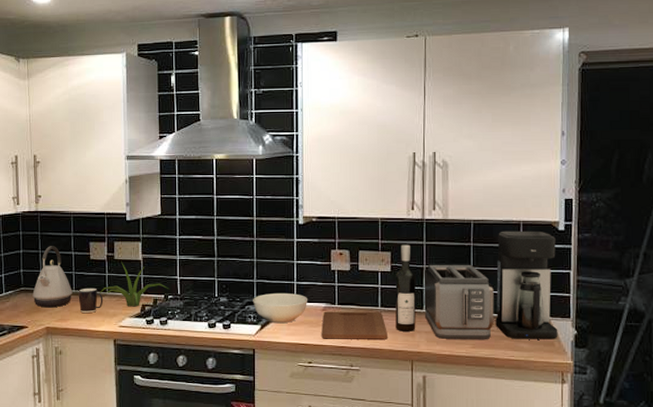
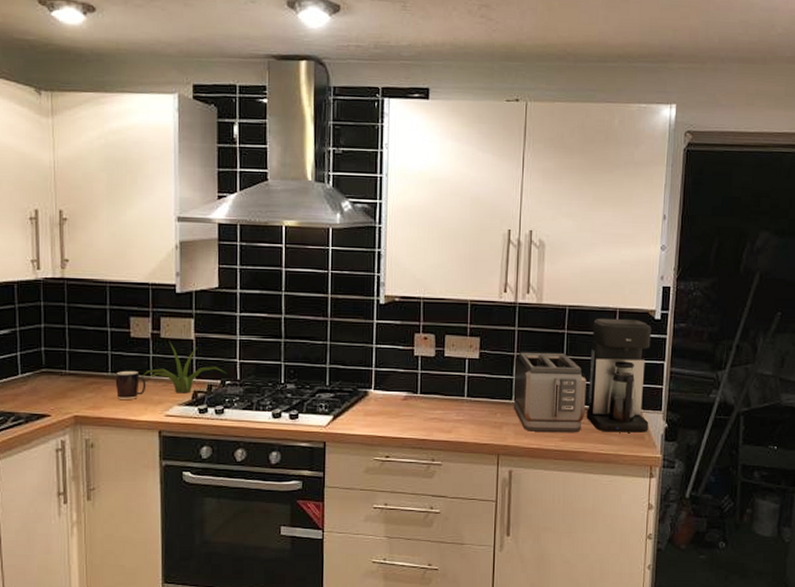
kettle: present [32,246,73,308] -> none [57,320,108,393]
bowl: present [252,292,308,324] -> none [324,379,388,414]
cutting board: present [321,311,387,340] -> none [401,401,473,432]
bottle: present [395,244,416,331] -> none [482,329,505,423]

